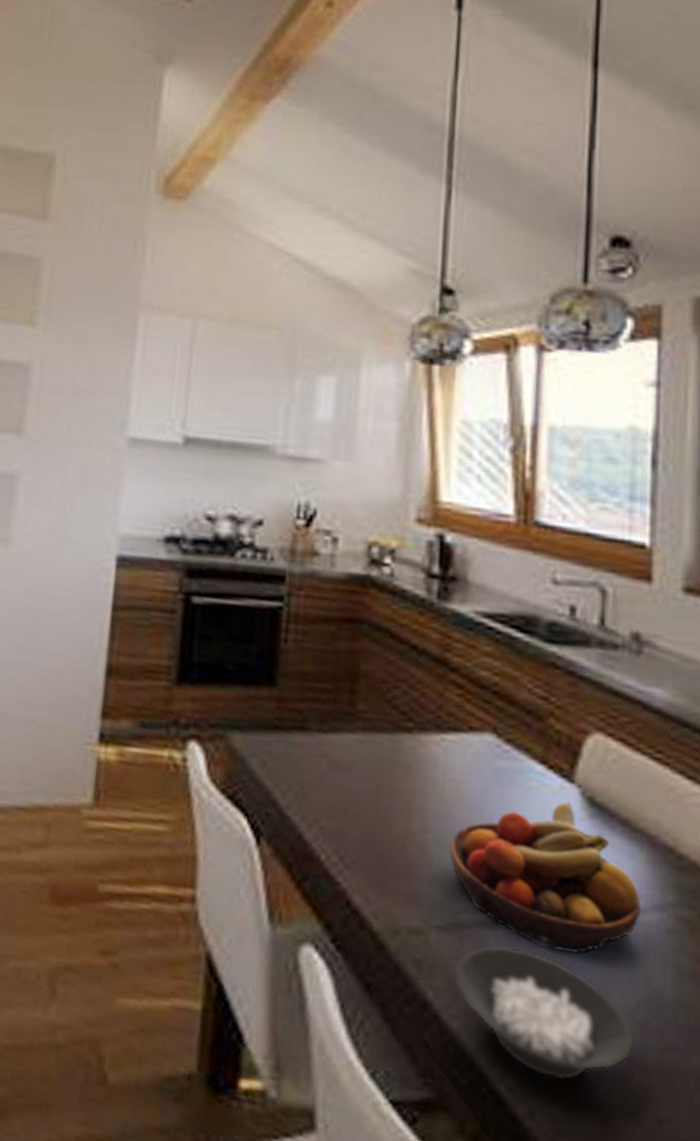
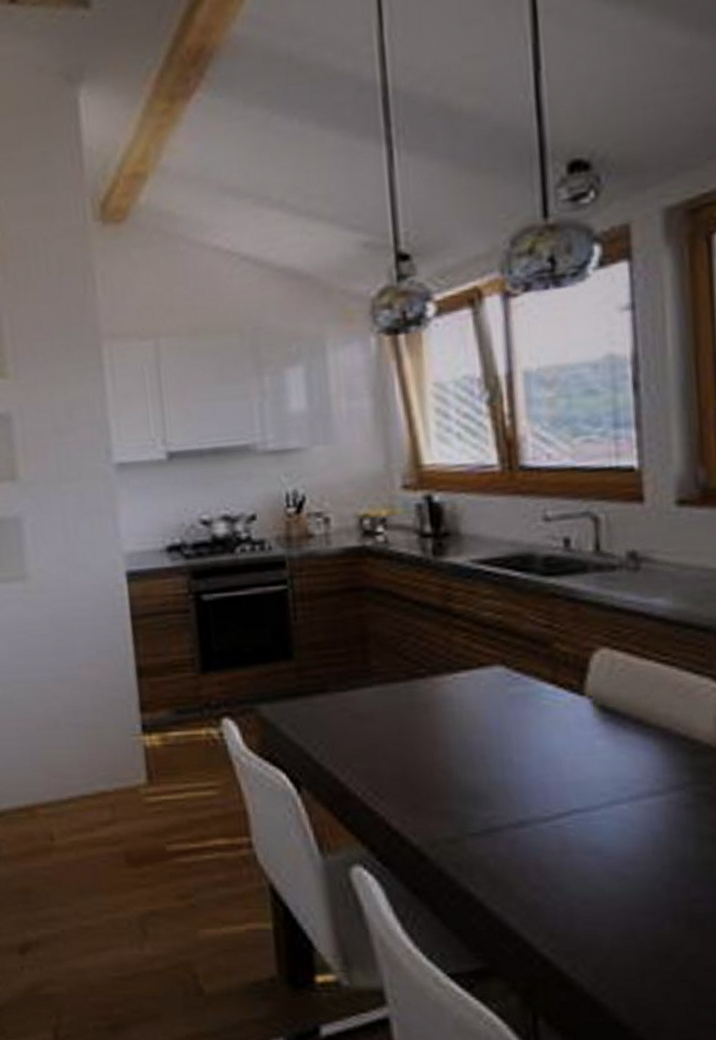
fruit bowl: present [449,801,642,954] -> none [473,712,660,837]
cereal bowl: present [454,943,635,1082] -> none [491,839,664,939]

